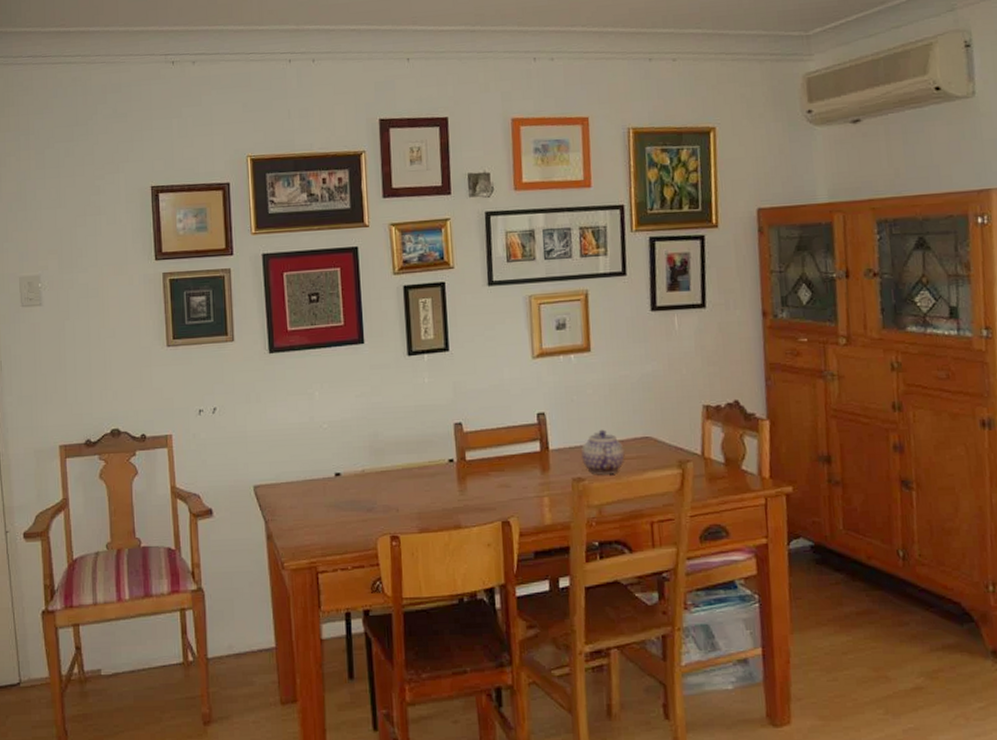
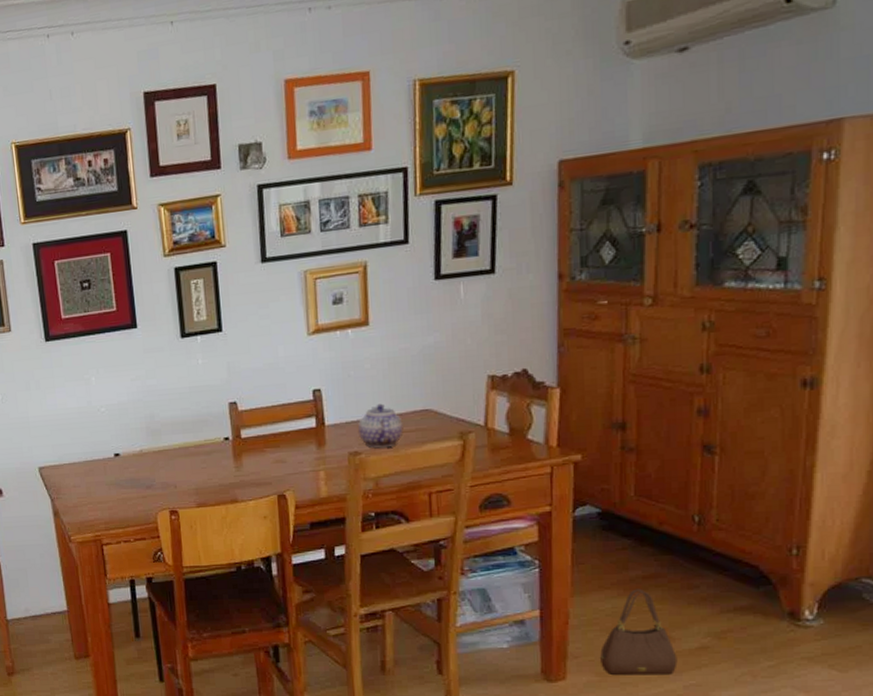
handbag: none [821,625,896,719] -> present [599,588,678,675]

